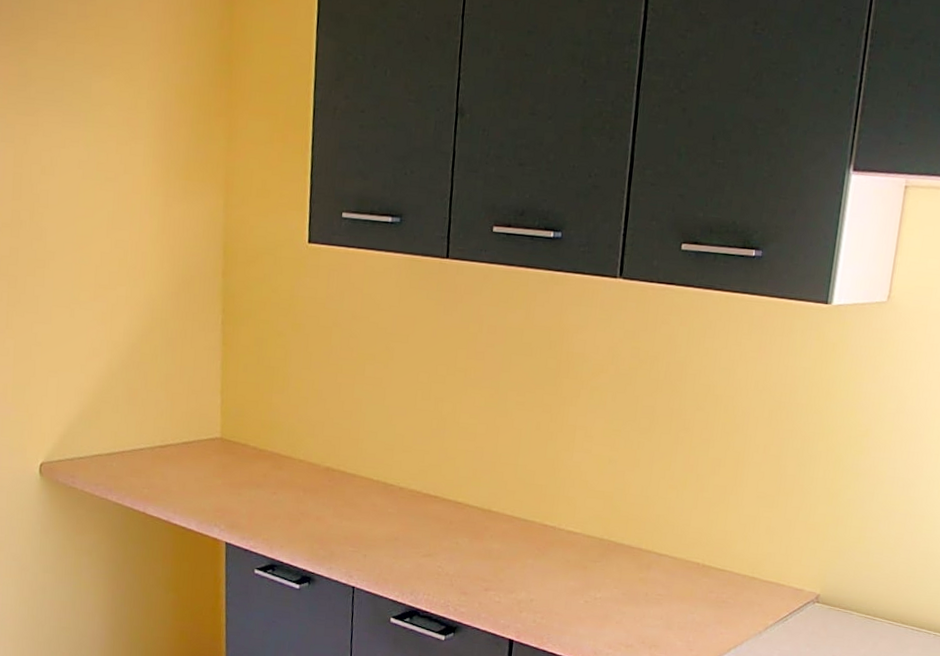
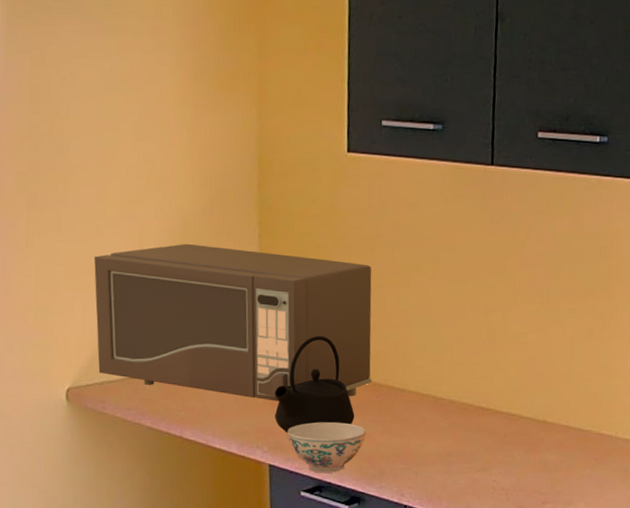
microwave: none [68,328,328,483] -> present [94,243,372,402]
kettle: none [232,420,308,513] -> present [275,335,355,433]
bowl: none [243,503,318,553] -> present [287,421,366,473]

